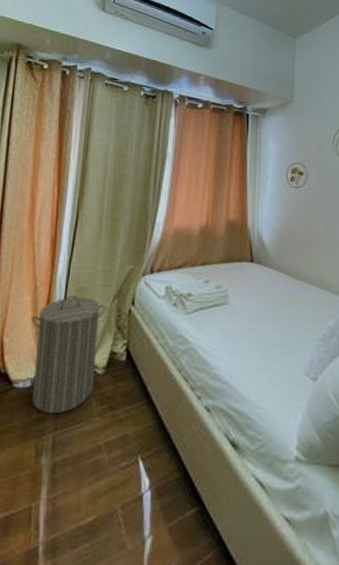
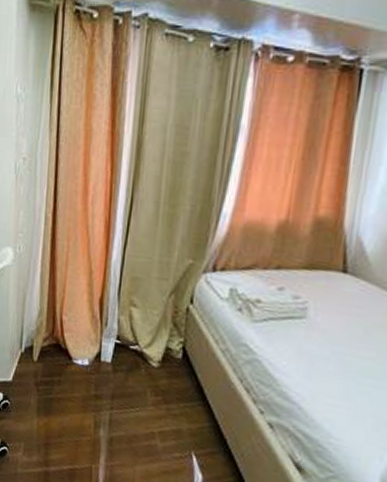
laundry hamper: present [31,295,106,415] -> none [88,283,162,396]

